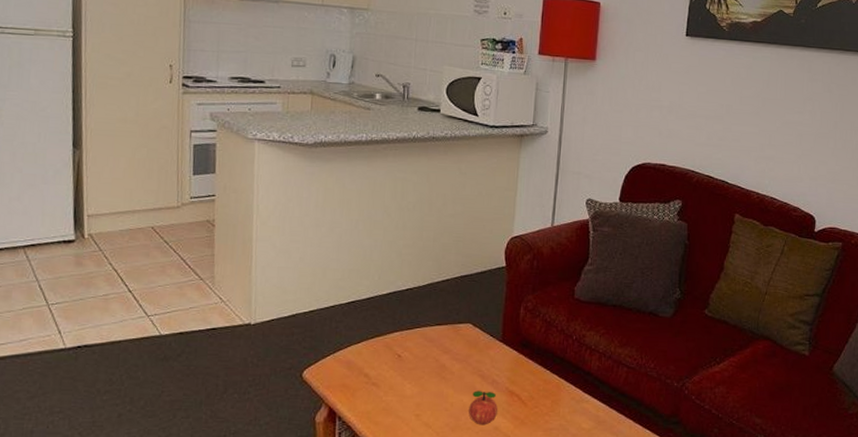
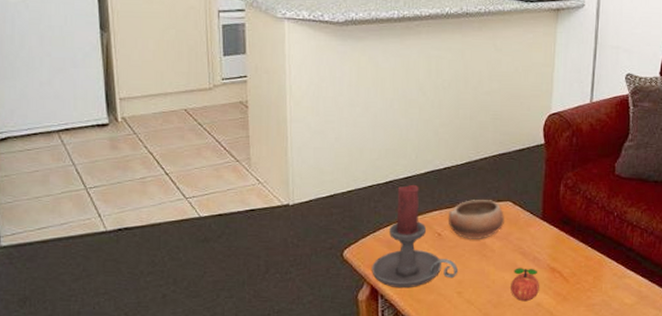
candle holder: none [330,305,417,410] -> present [372,184,459,288]
bowl: none [409,321,464,361] -> present [449,200,504,239]

